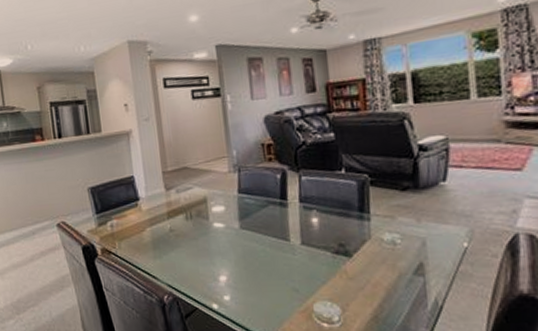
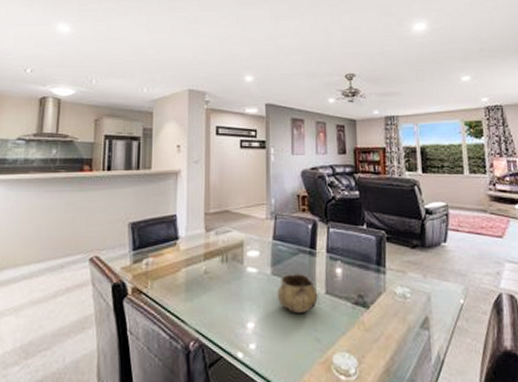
decorative bowl: none [247,226,293,266] -> present [277,274,318,314]

